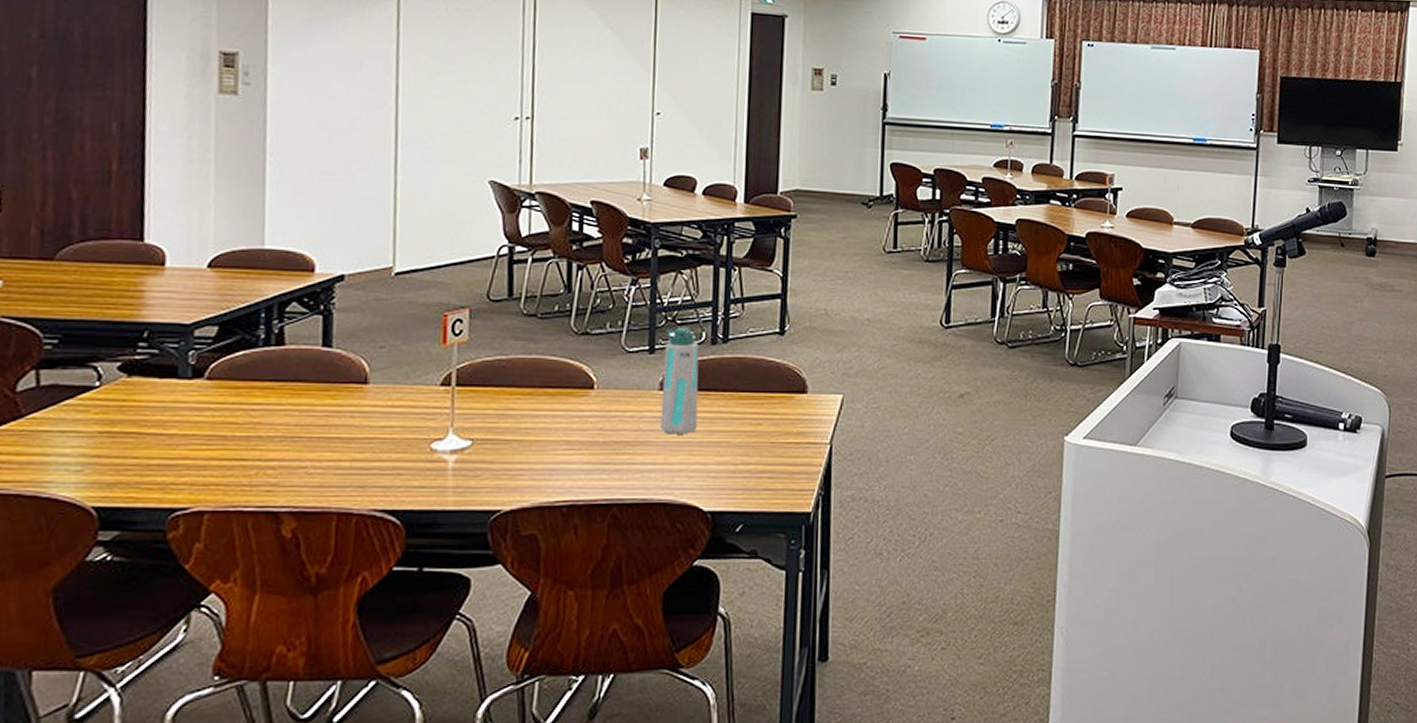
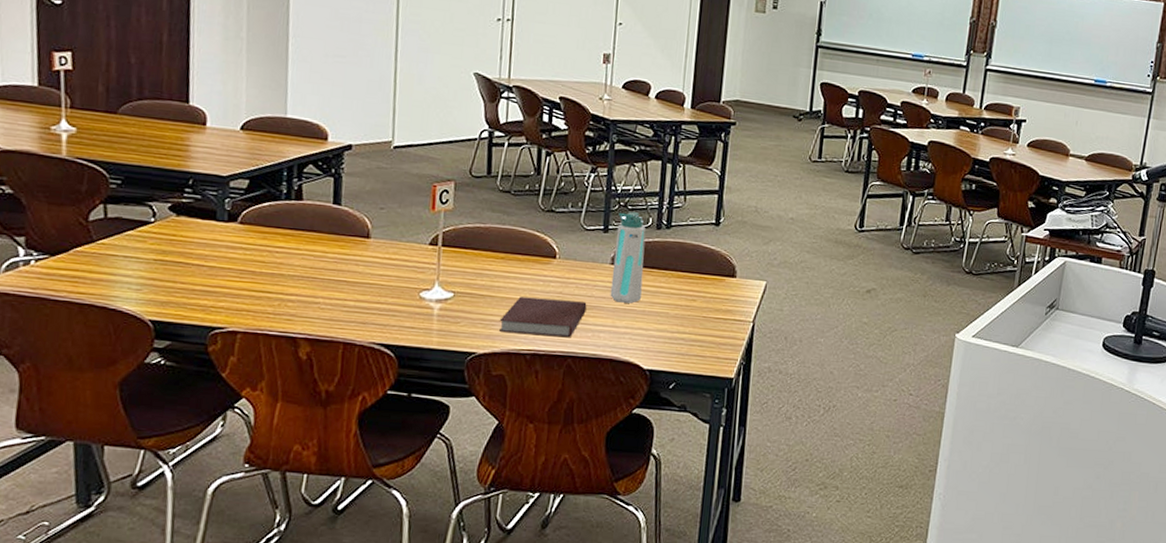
notebook: none [528,438,633,483] -> present [499,296,587,338]

